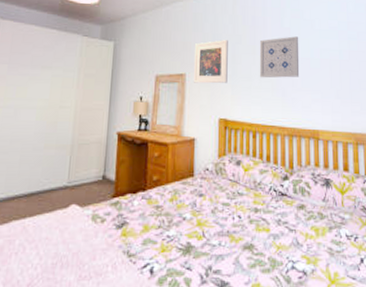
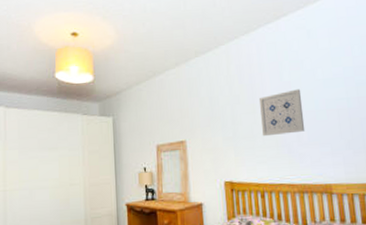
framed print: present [193,40,228,84] -> none [191,102,229,149]

